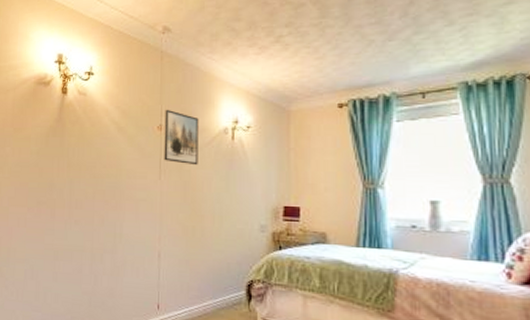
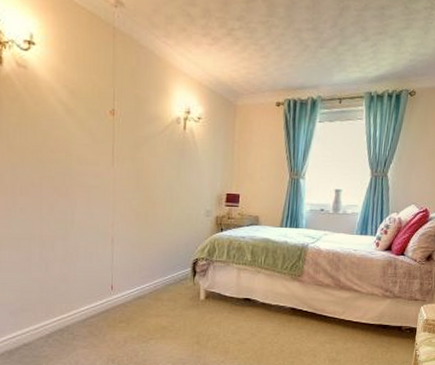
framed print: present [164,109,199,166] -> none [117,93,152,154]

